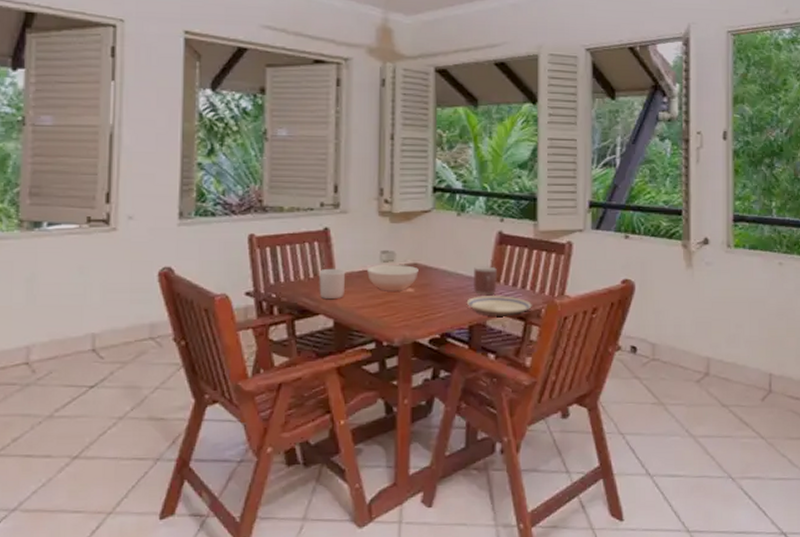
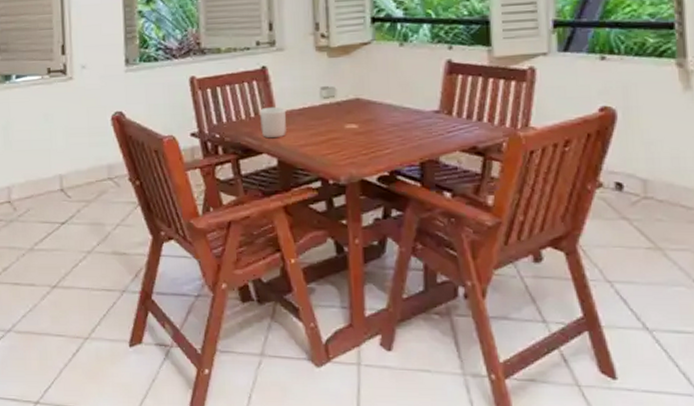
bowl: present [366,265,419,291] -> none [306,100,362,129]
plate: present [466,294,532,316] -> none [415,128,491,152]
mug: present [474,266,497,295] -> none [422,98,449,129]

